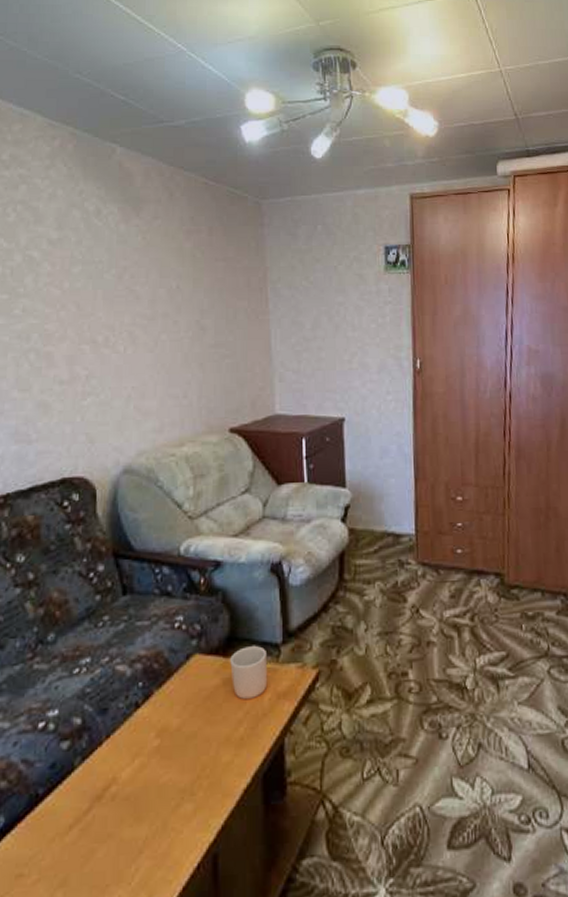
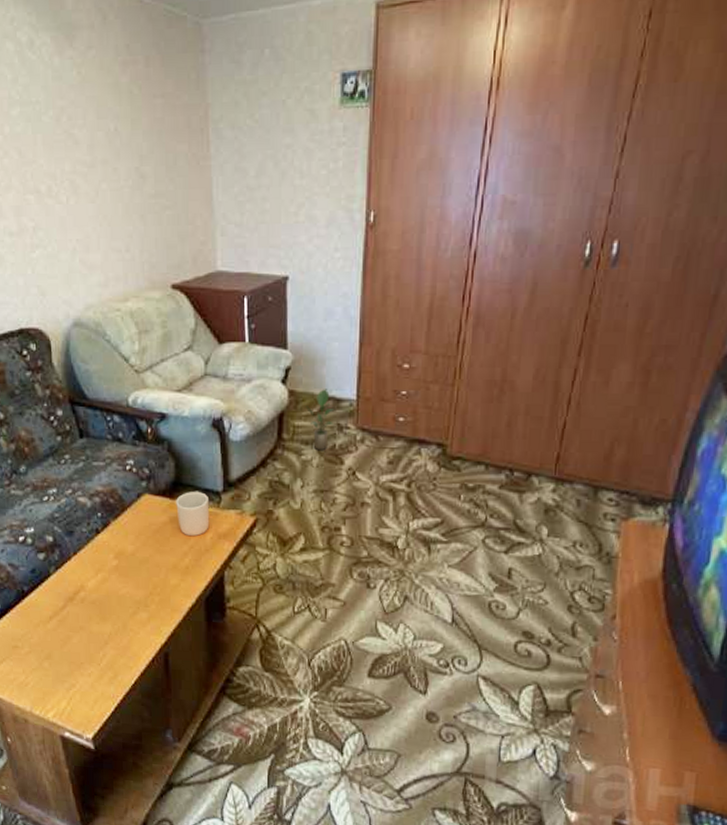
potted plant: none [365,525,394,590] -> present [305,389,334,451]

